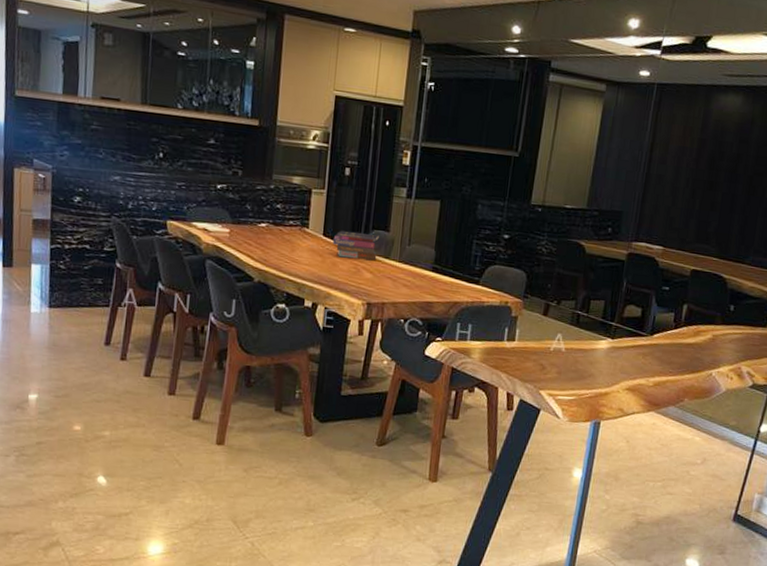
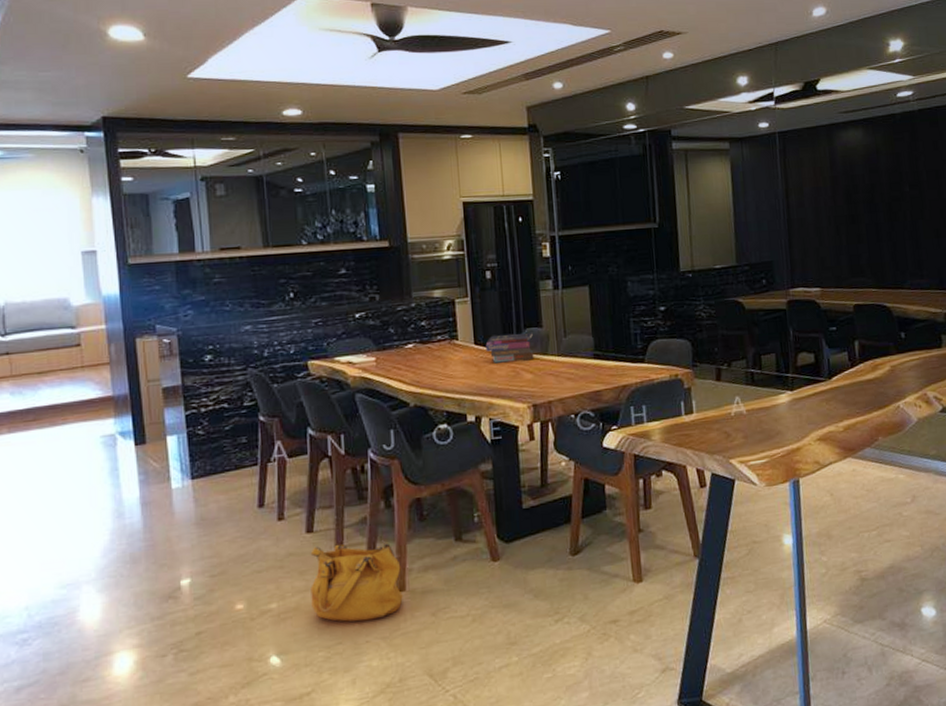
handbag: none [140,390,224,464] -> present [310,540,403,622]

